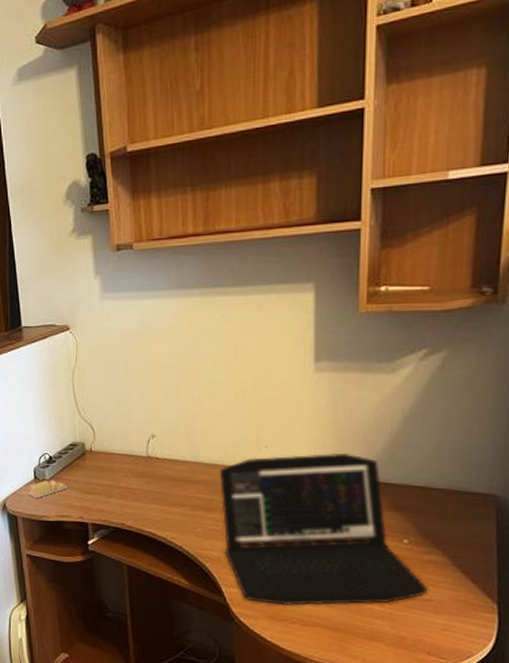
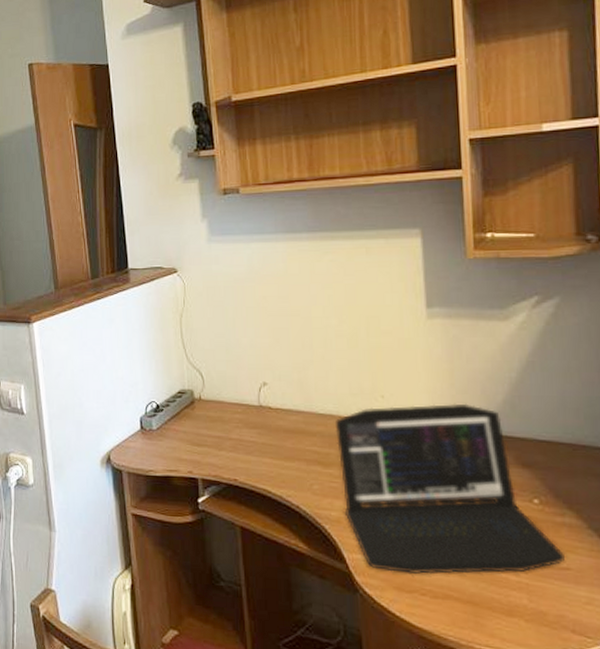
sticky notes: present [27,479,68,498] -> none [133,430,176,450]

